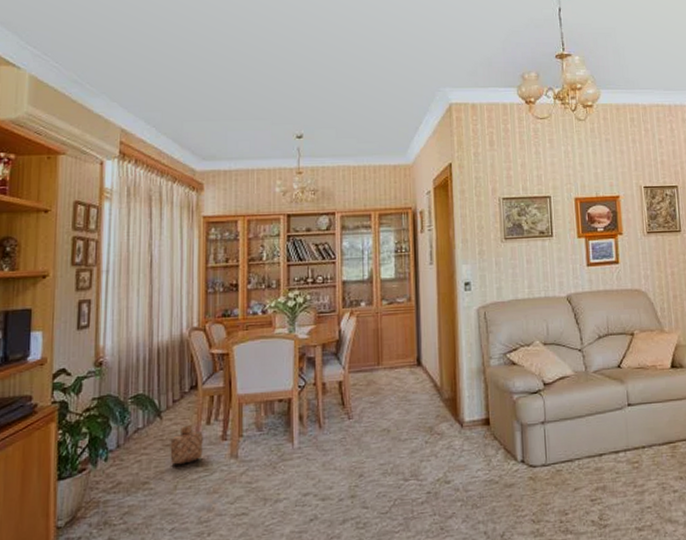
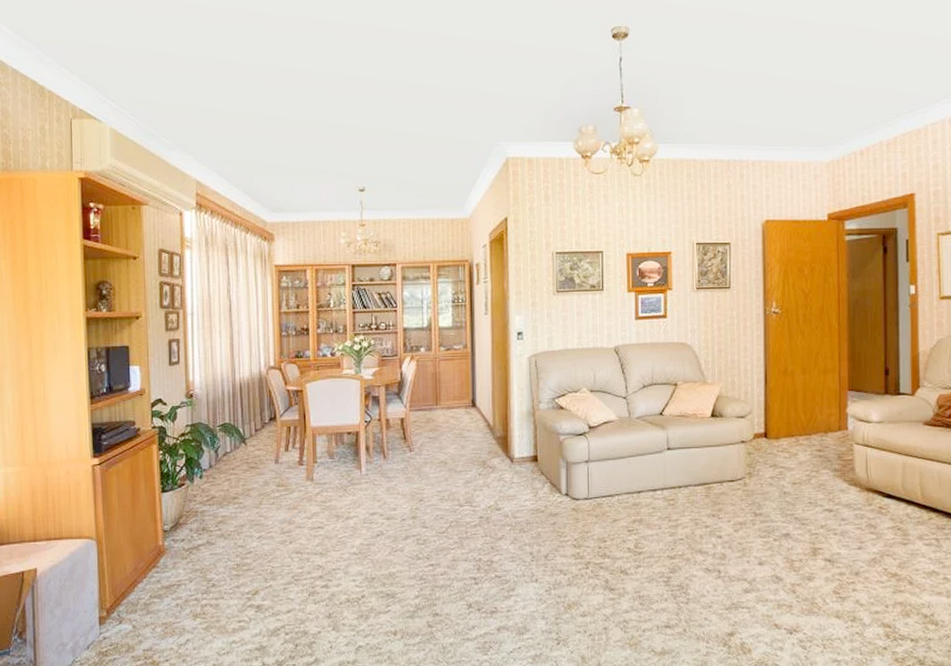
basket: present [170,425,203,465] -> none [254,451,283,484]

